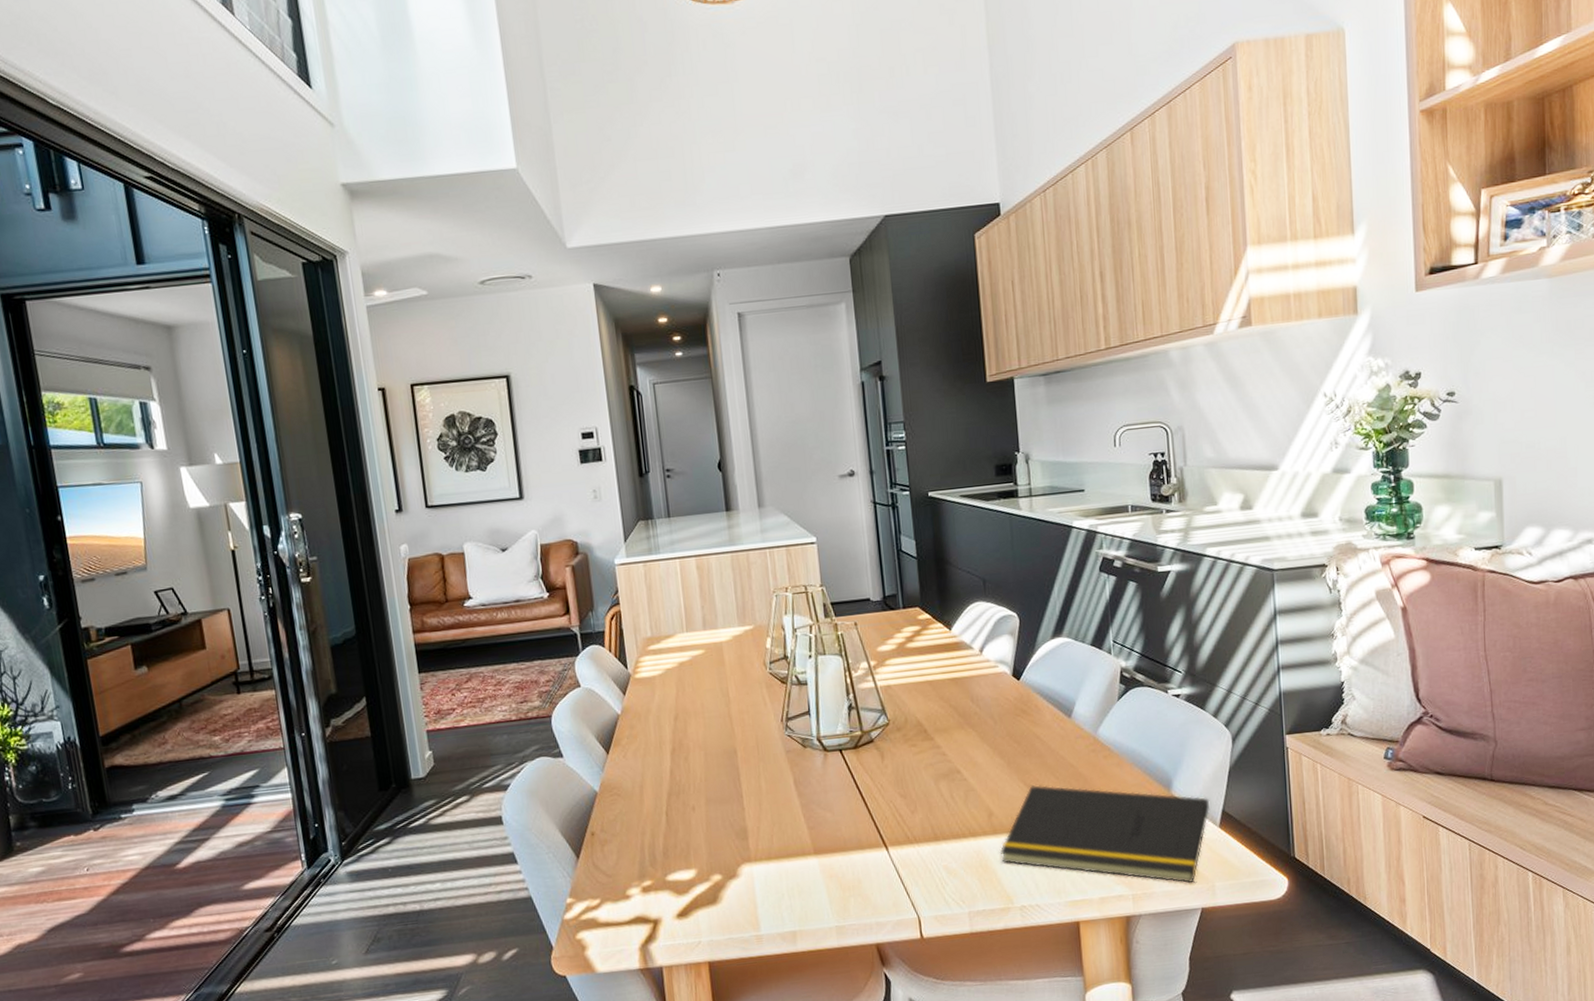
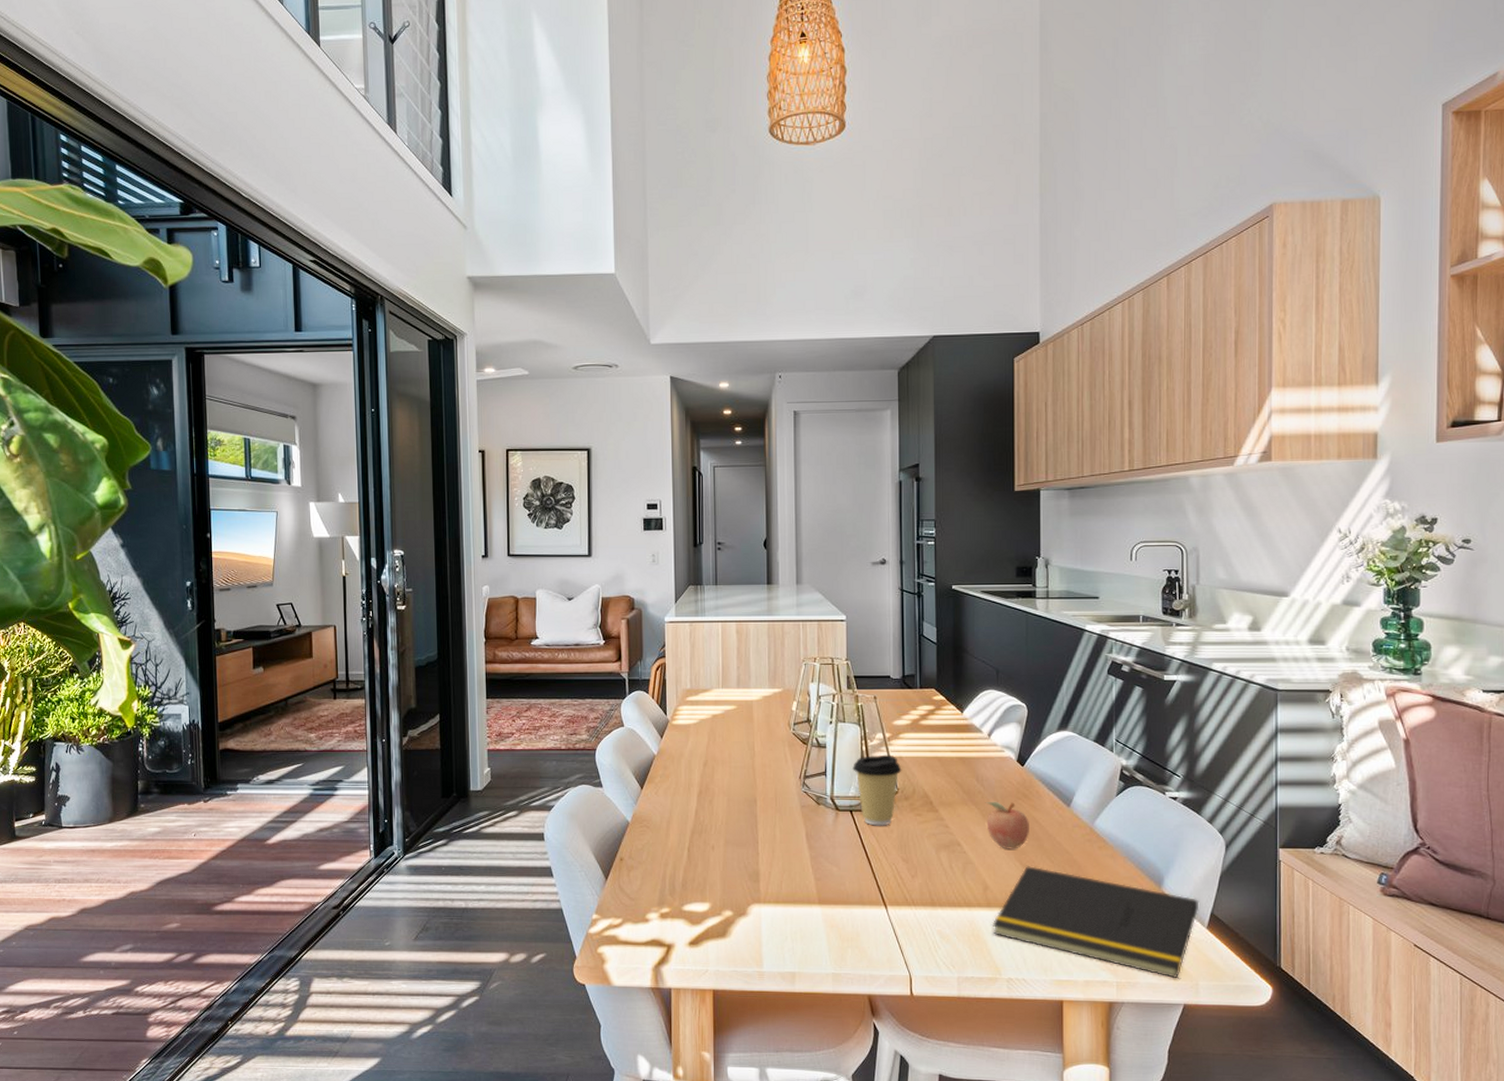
coffee cup: none [838,684,892,763] -> present [853,754,902,826]
fruit: none [982,720,1031,771] -> present [985,801,1029,849]

